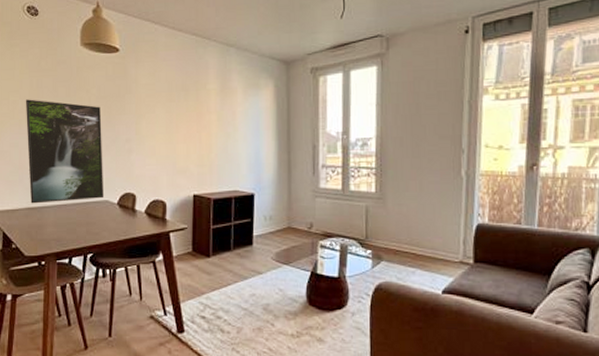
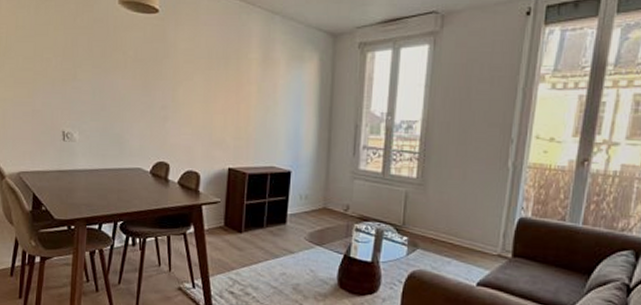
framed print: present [25,99,105,204] -> none [59,57,138,167]

